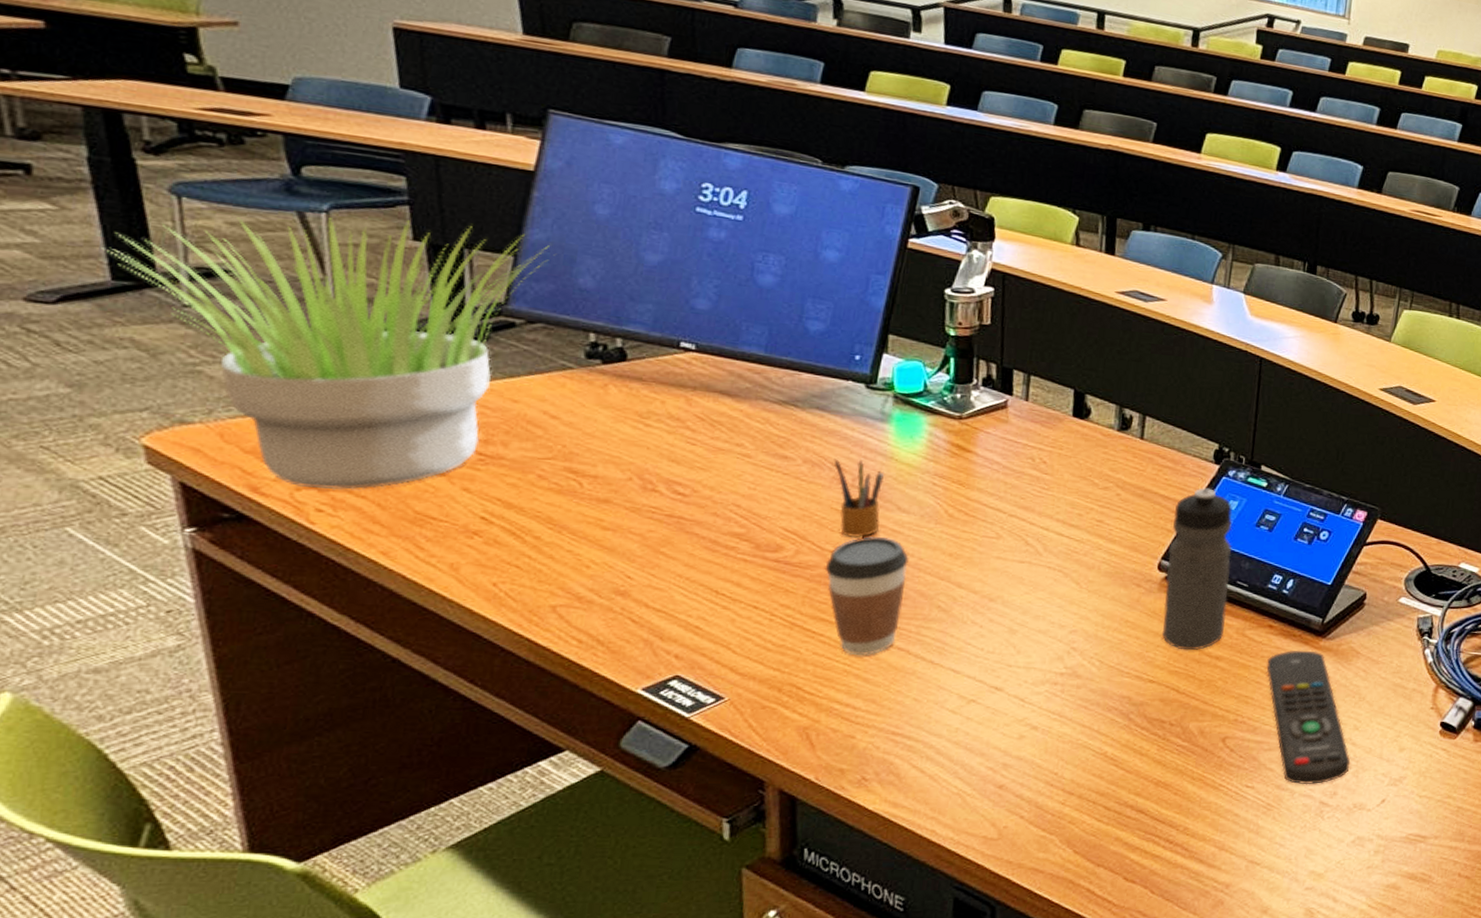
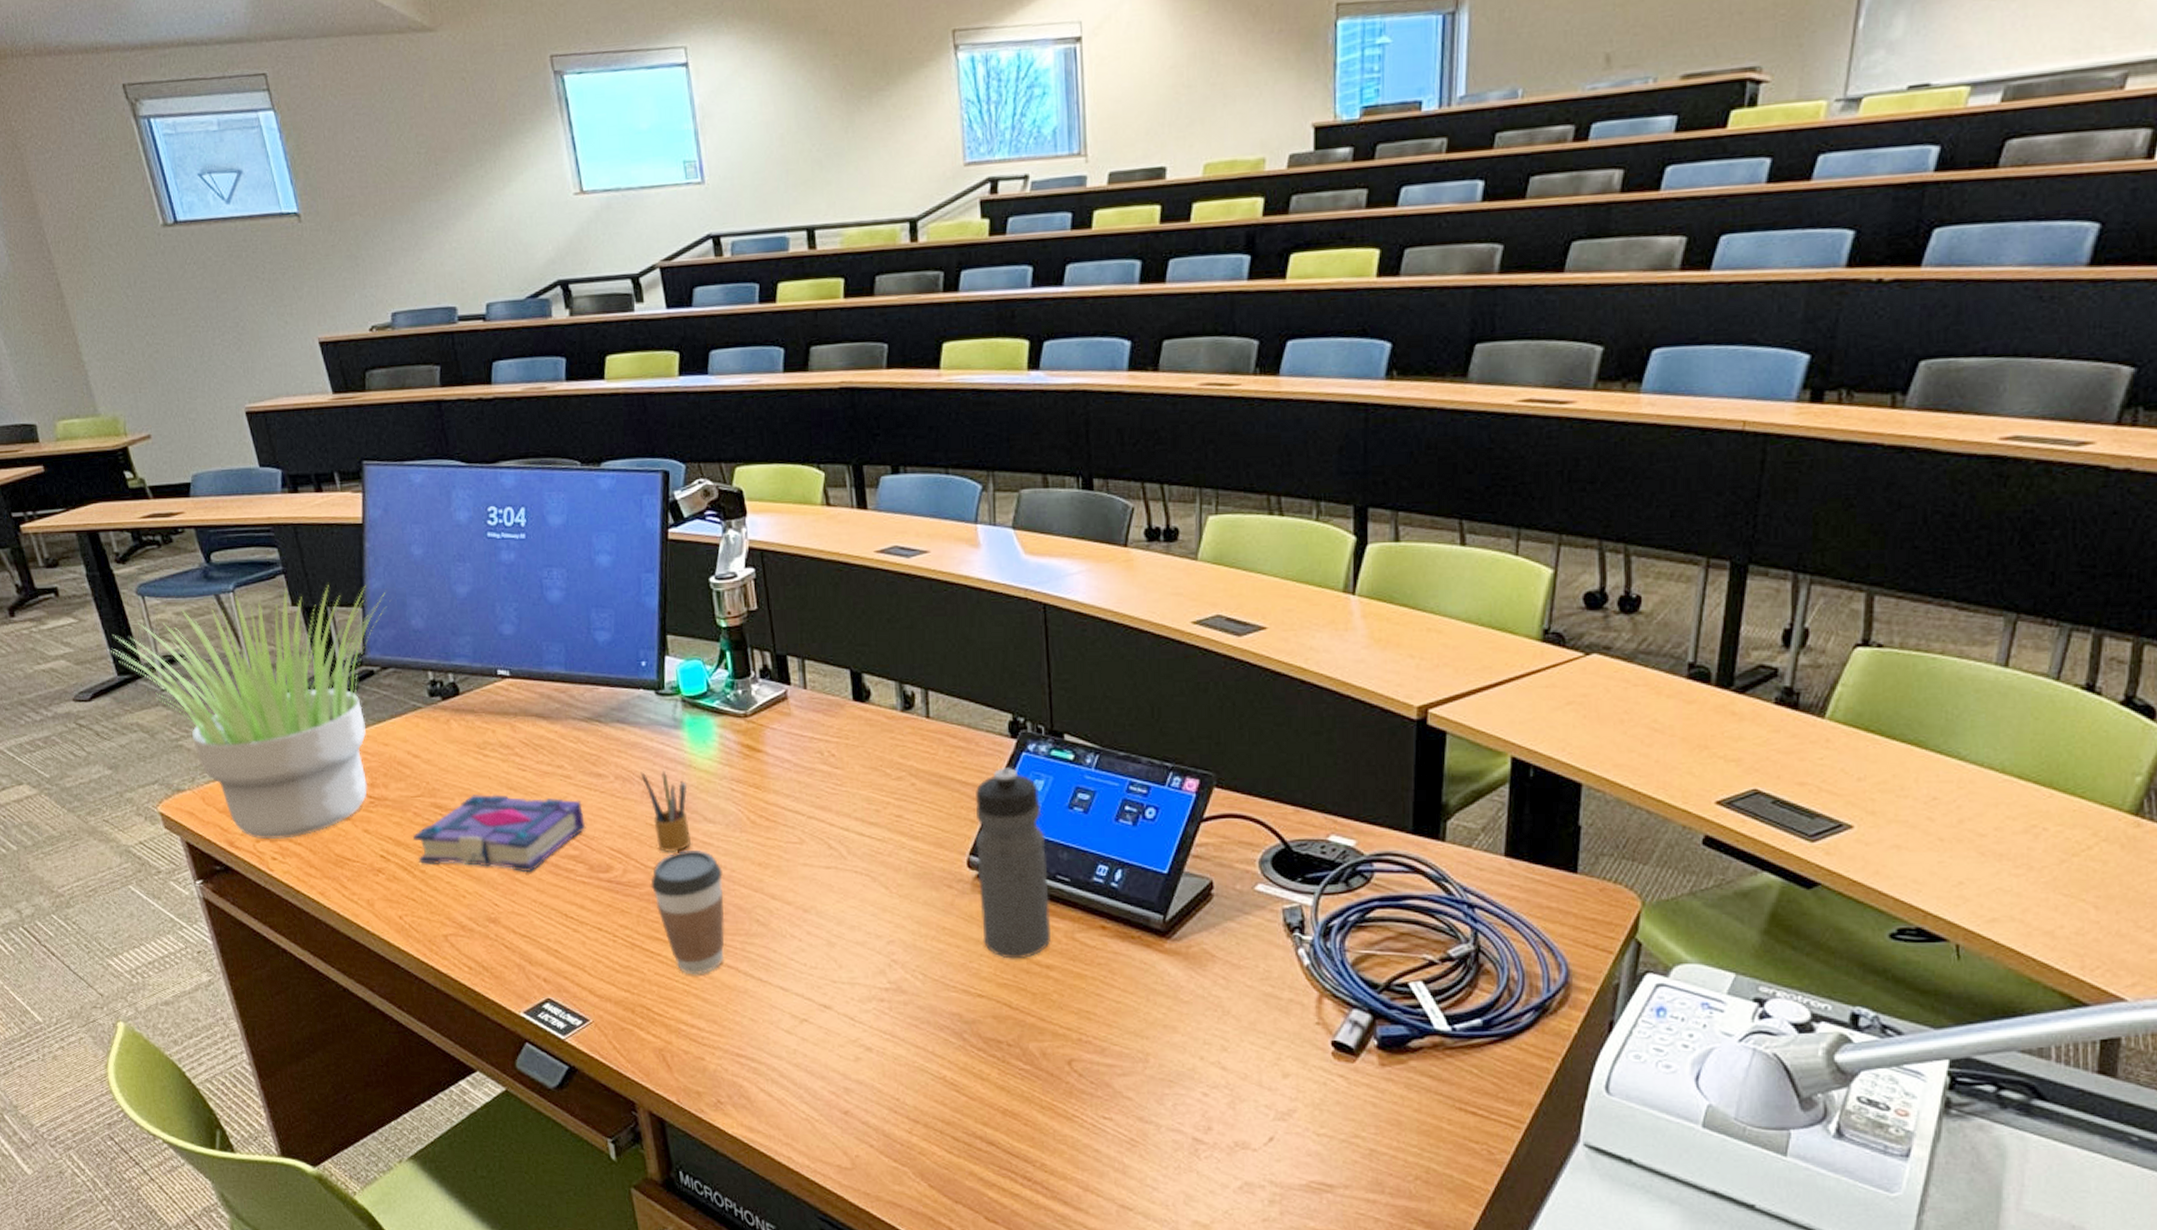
book: none [530,463,760,547] -> present [412,795,586,873]
remote control: present [1266,650,1351,785] -> none [1105,954,1223,1118]

